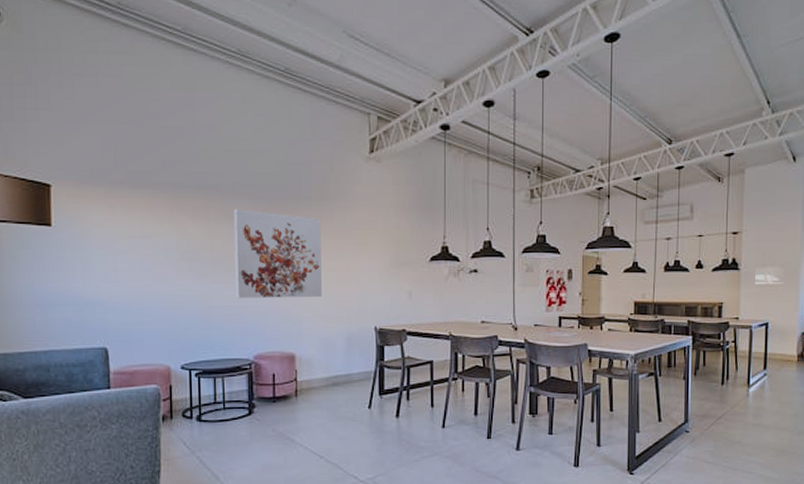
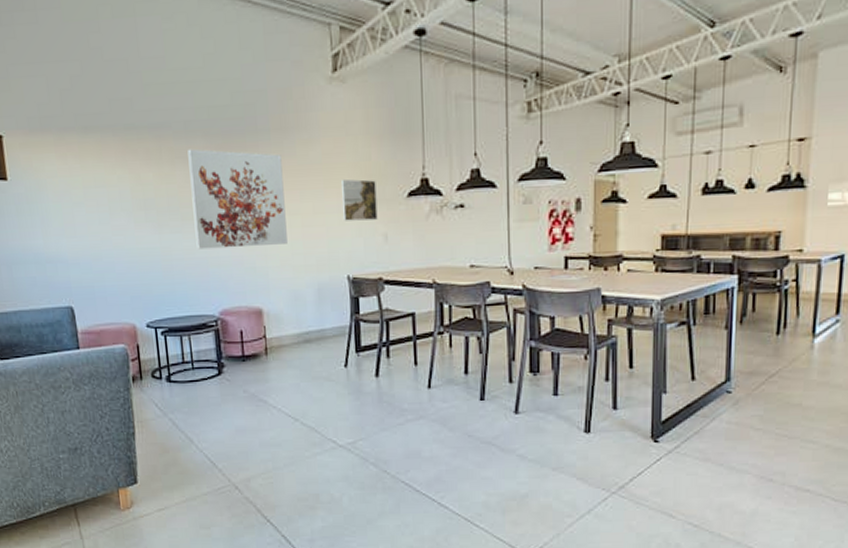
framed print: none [373,244,403,279] -> present [342,179,378,221]

